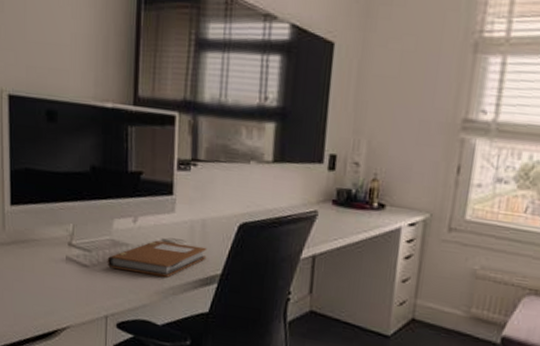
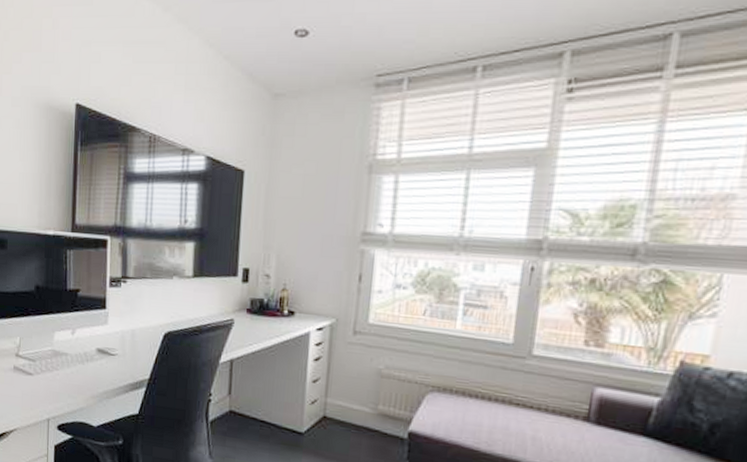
notebook: present [107,240,207,278] -> none [49,349,137,383]

